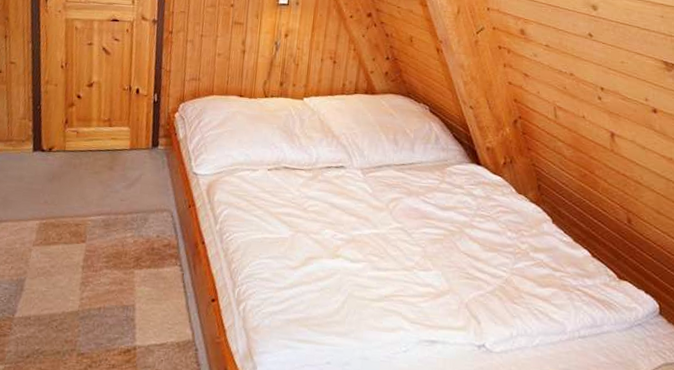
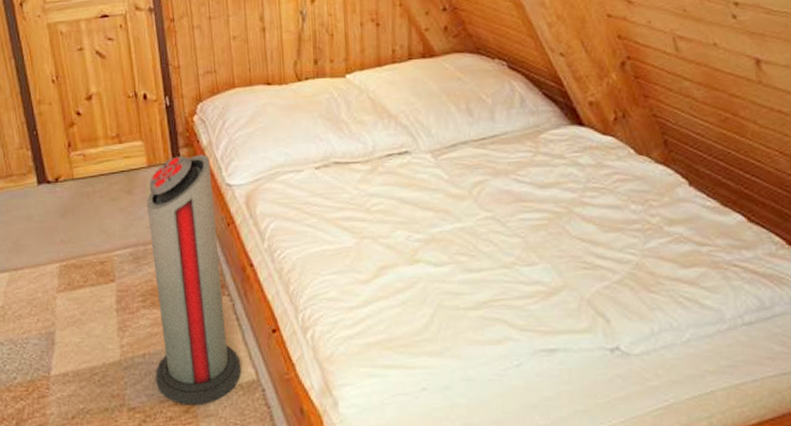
air purifier: none [106,144,183,357] -> present [146,155,242,405]

